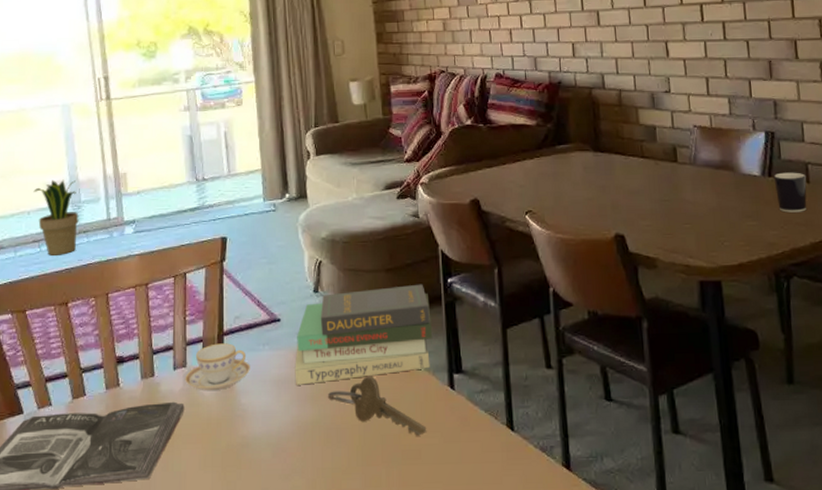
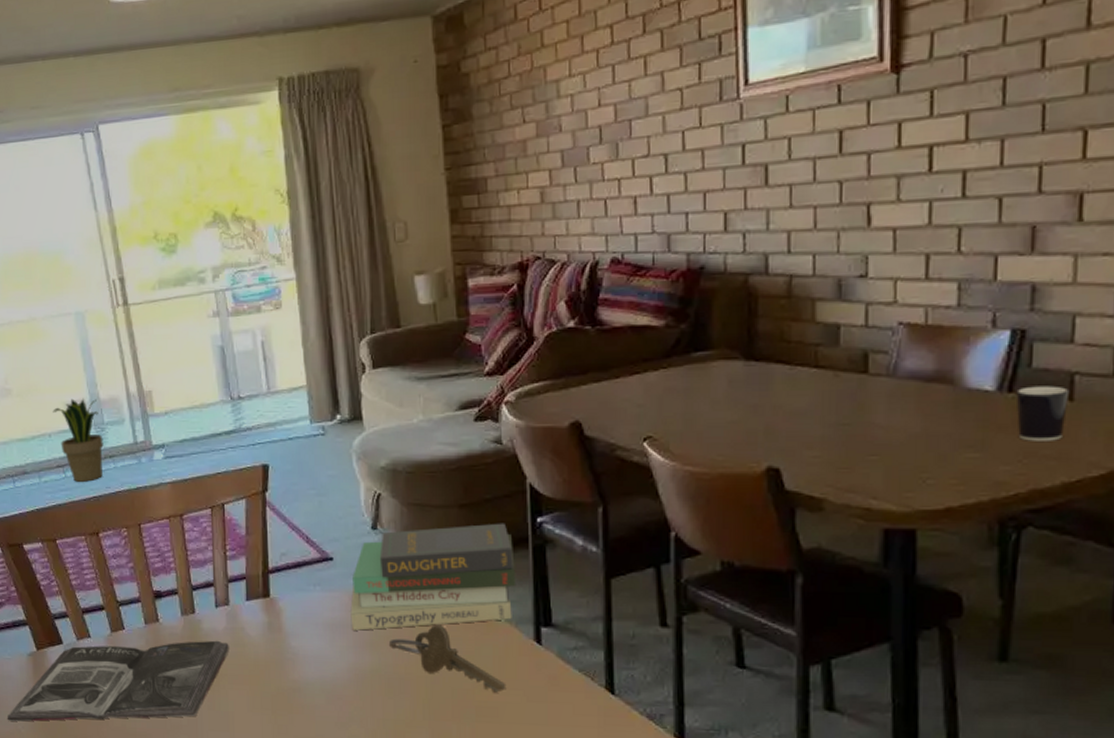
teacup: present [185,343,250,391] -> none [228,581,300,632]

